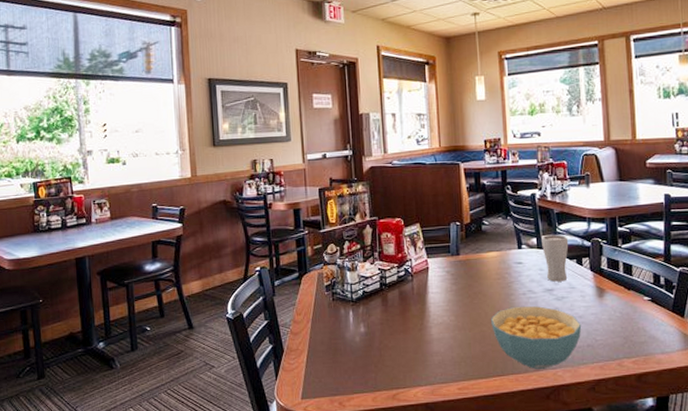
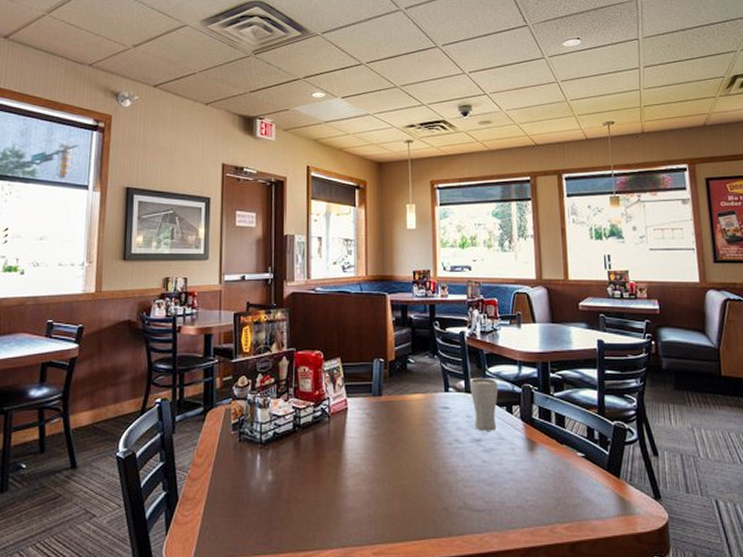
cereal bowl: present [490,306,582,369] -> none [412,458,511,532]

